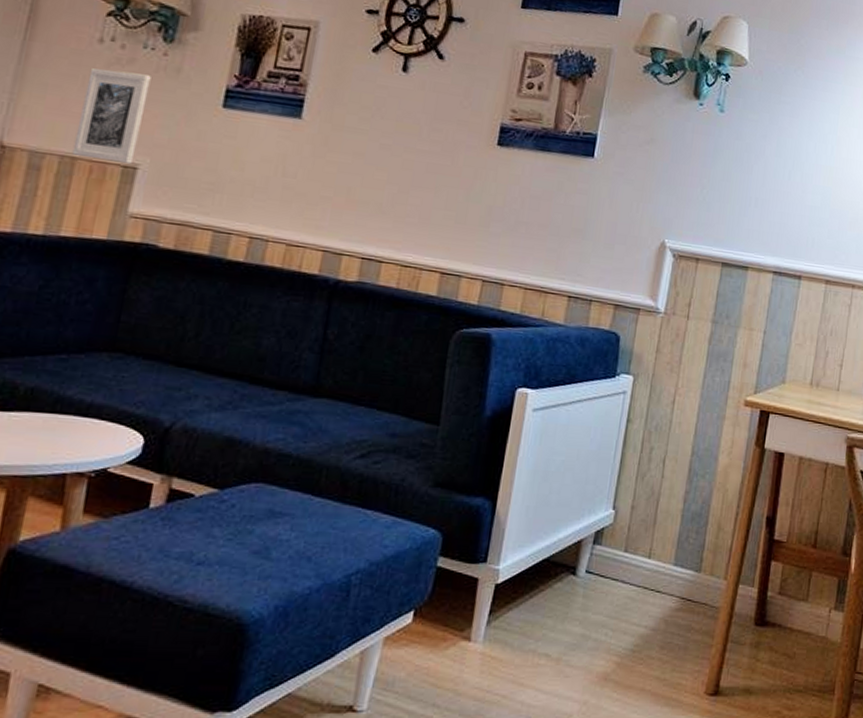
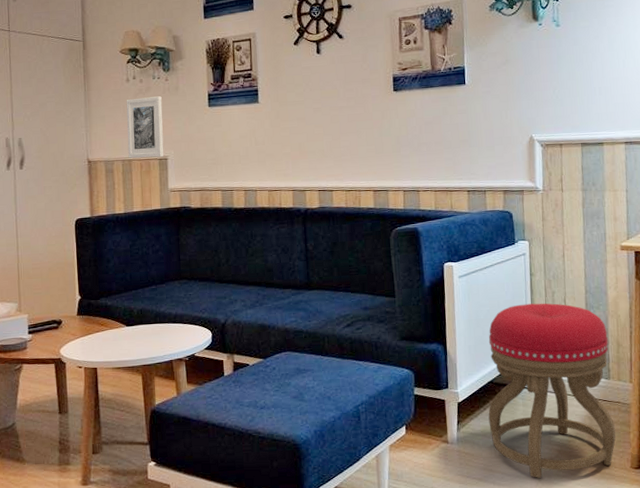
stool: none [532,458,709,701] -> present [488,303,616,479]

